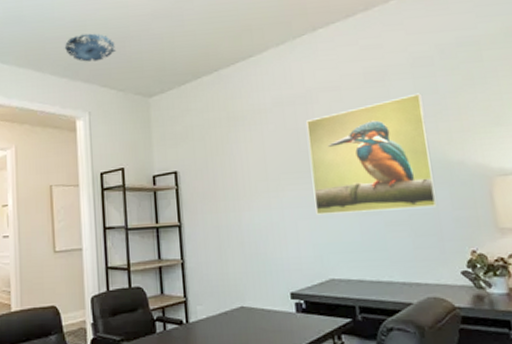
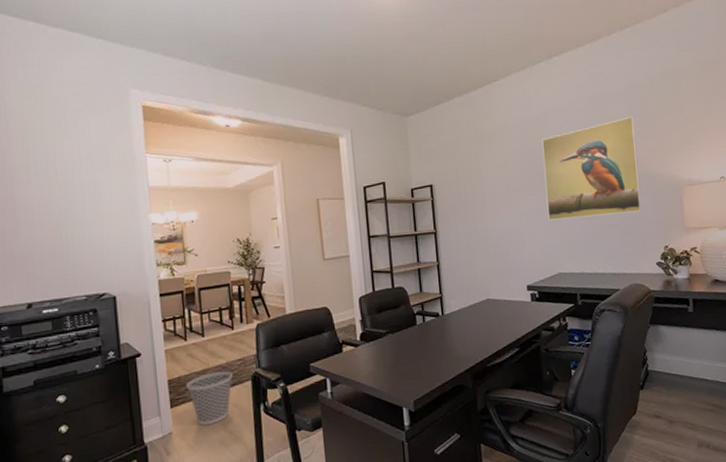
ceiling light: present [64,33,117,62] -> none [324,53,375,81]

